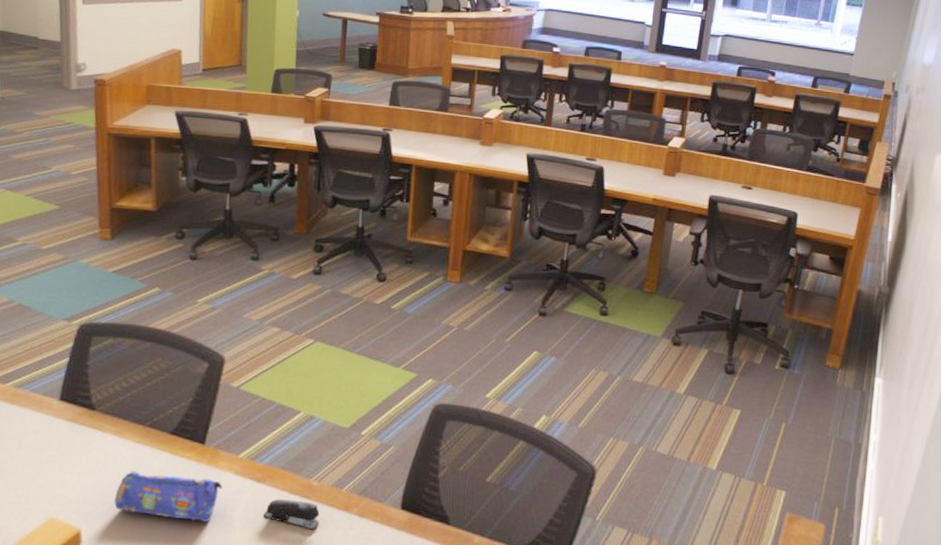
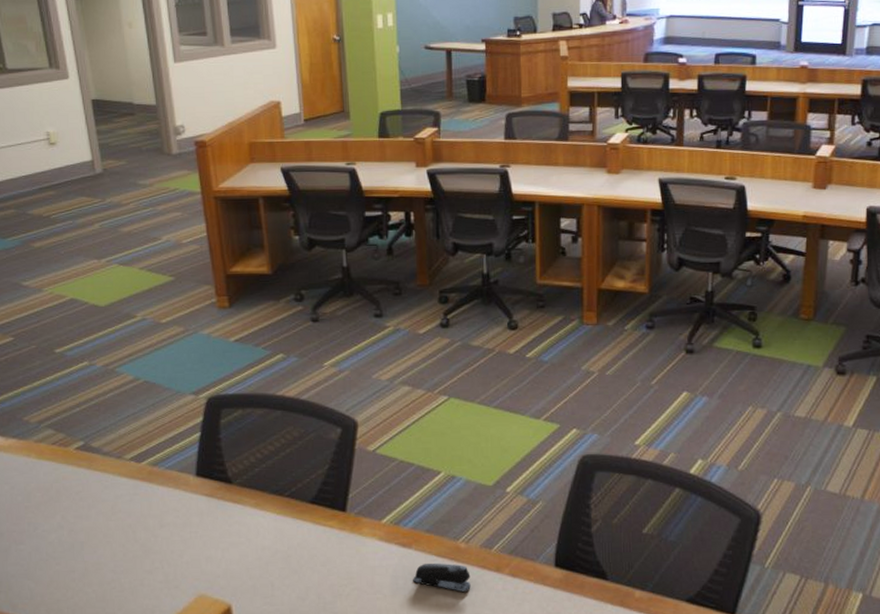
pencil case: present [113,470,222,522] -> none [260,542,368,591]

